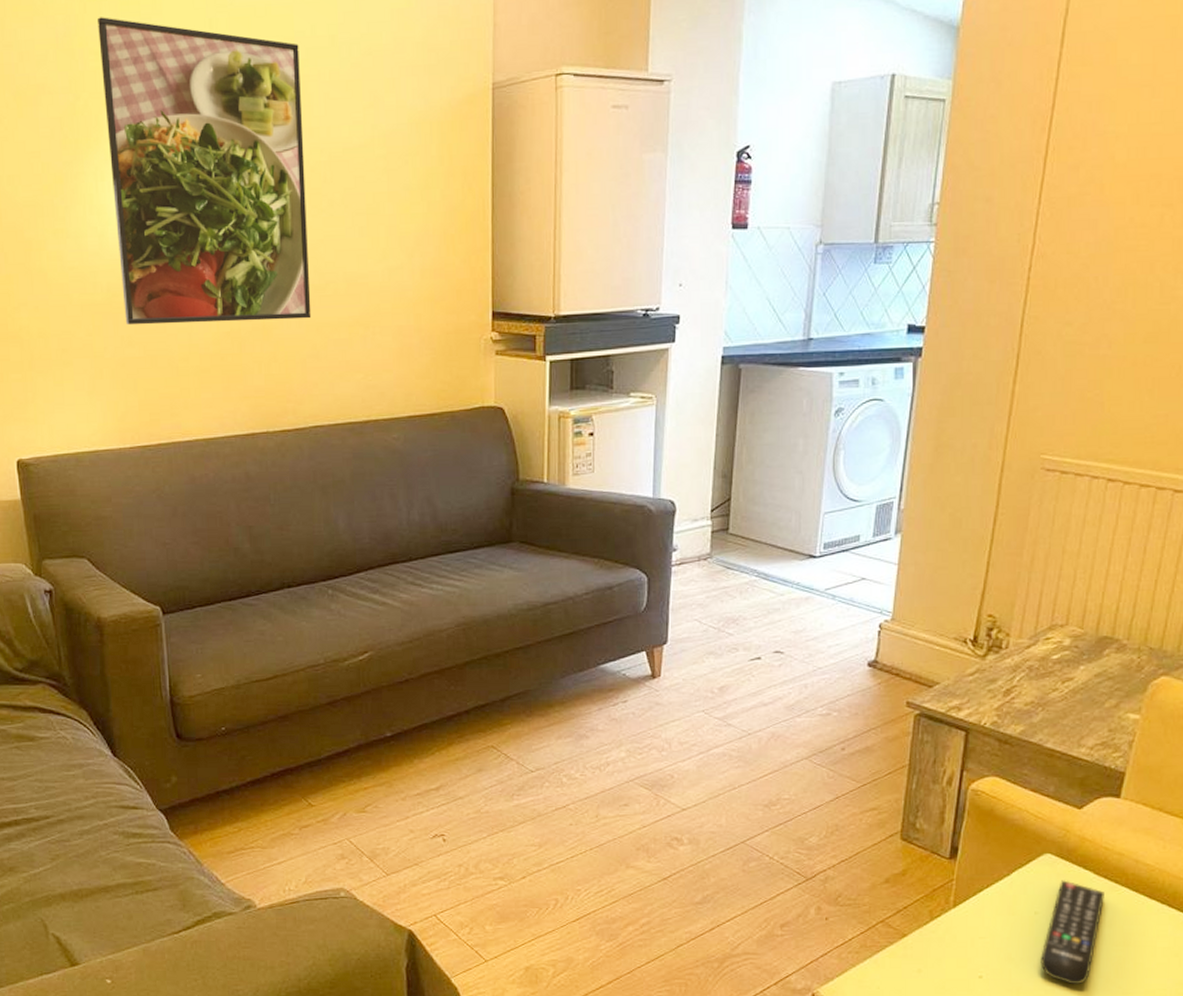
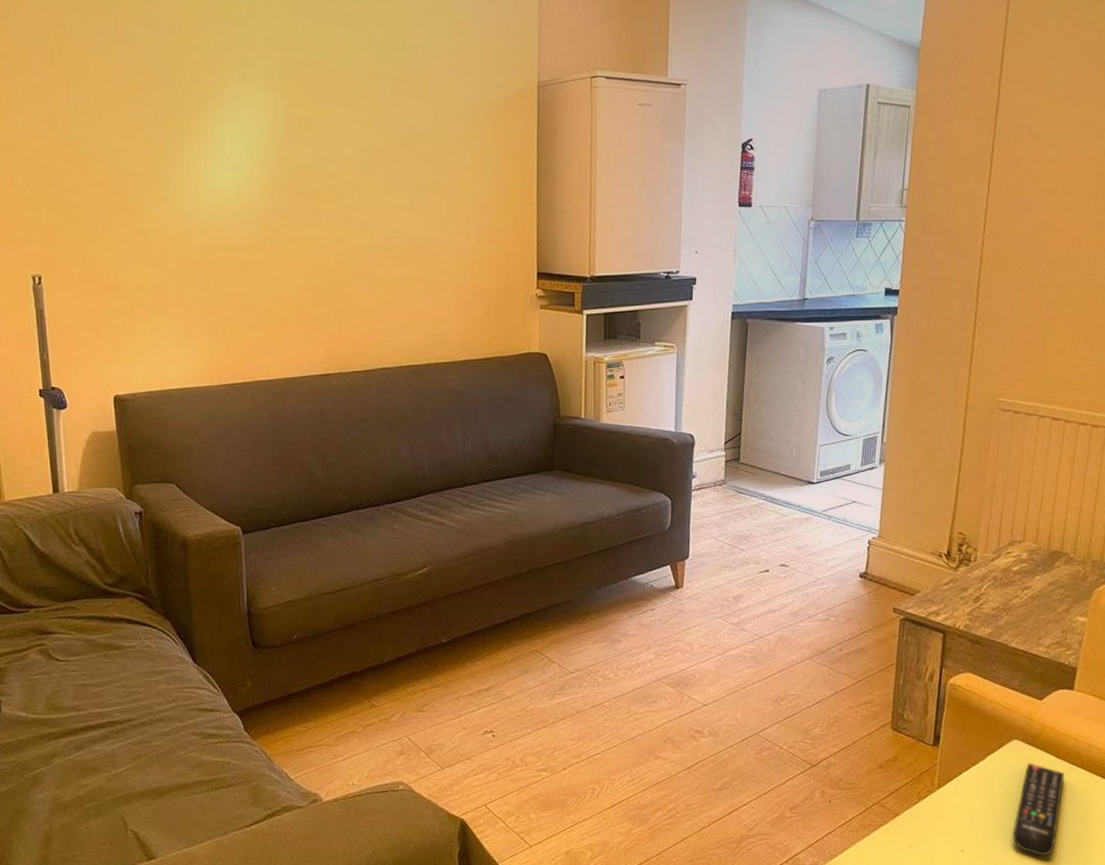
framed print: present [98,17,312,326] -> none [199,18,381,279]

